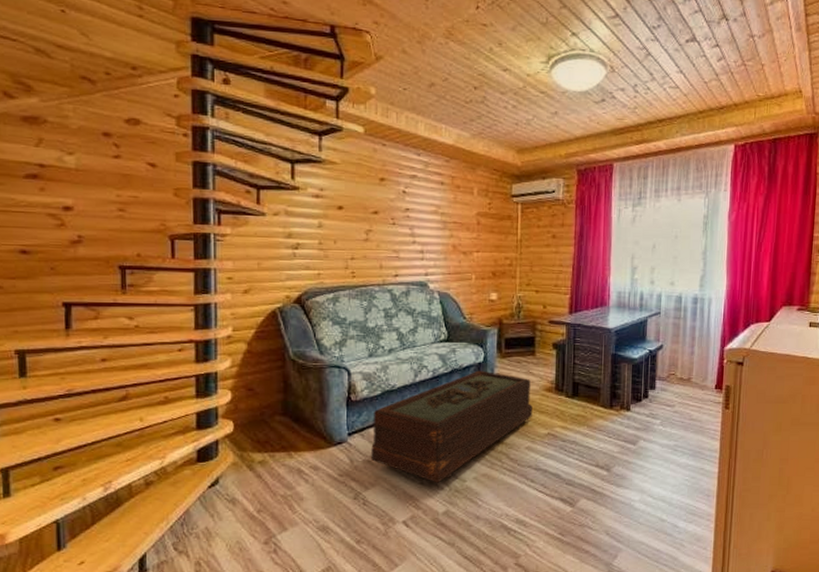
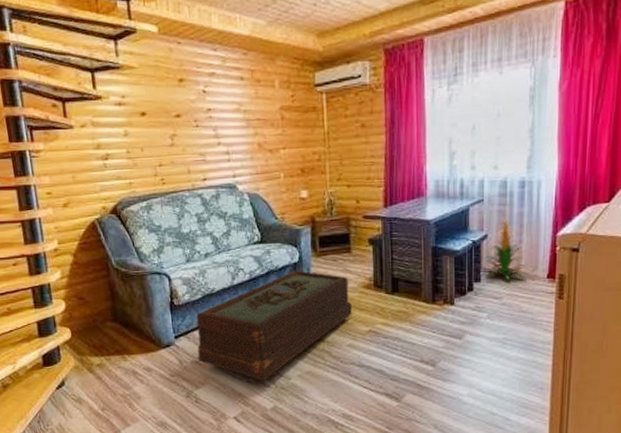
indoor plant: none [659,329,697,389] -> present [484,217,526,280]

